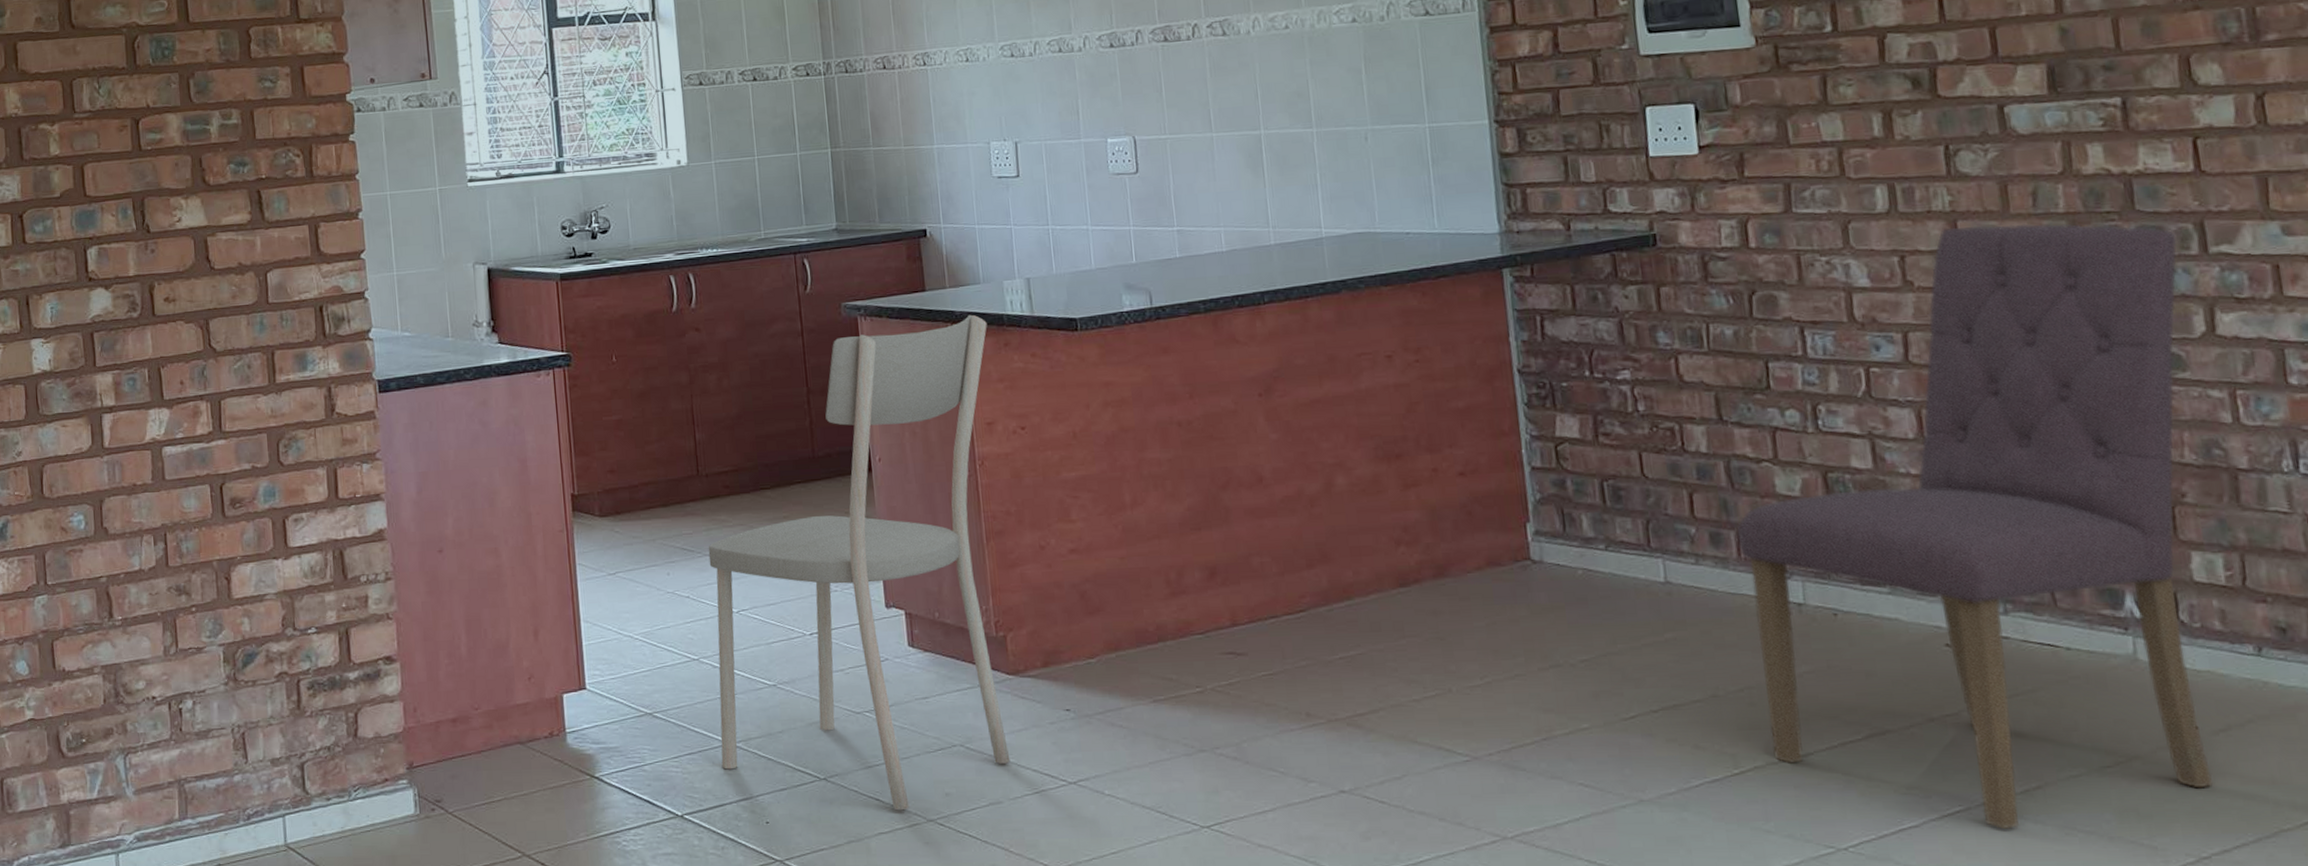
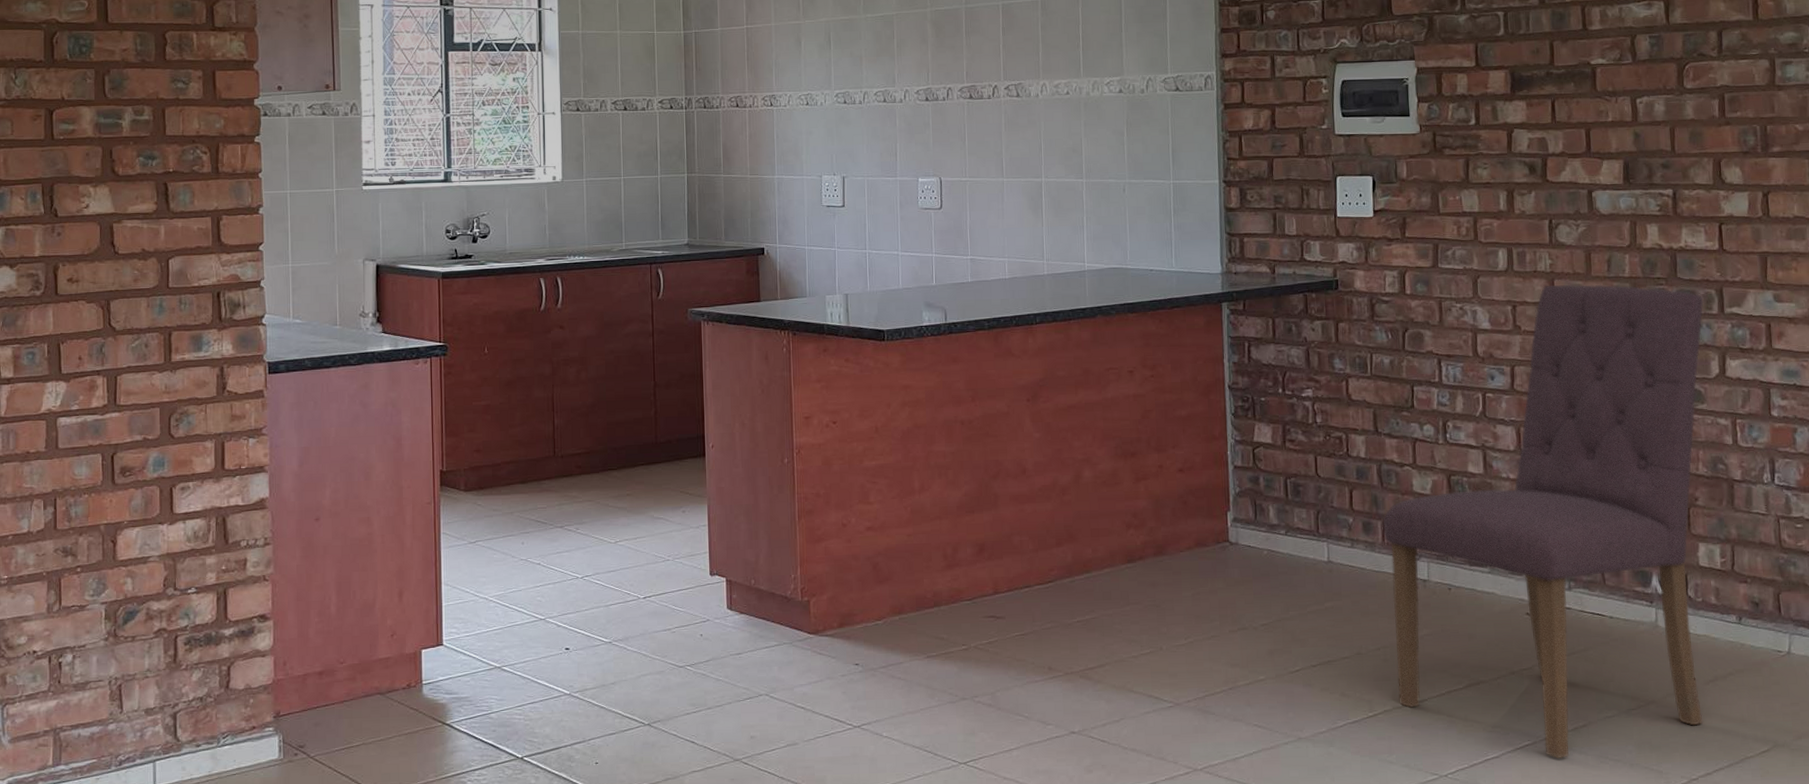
dining chair: present [708,314,1011,811] -> none [559,323,810,752]

